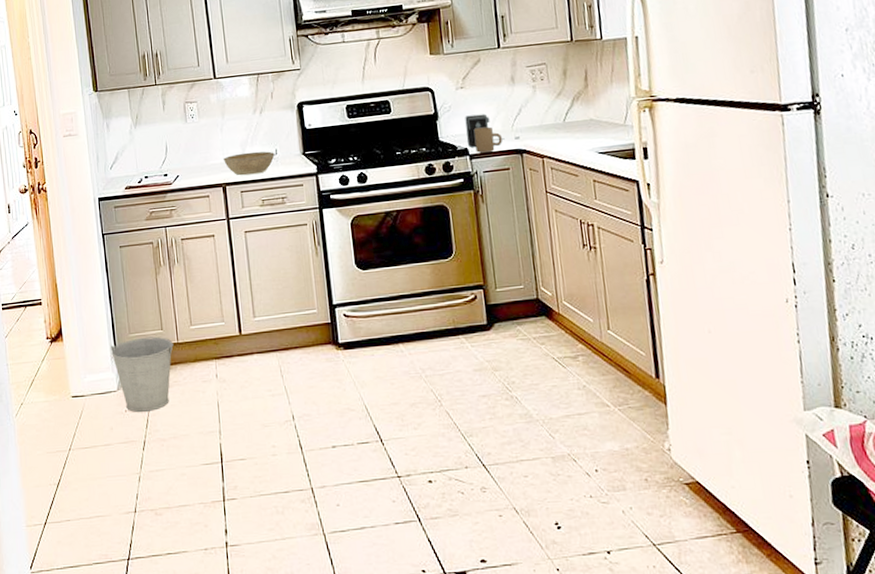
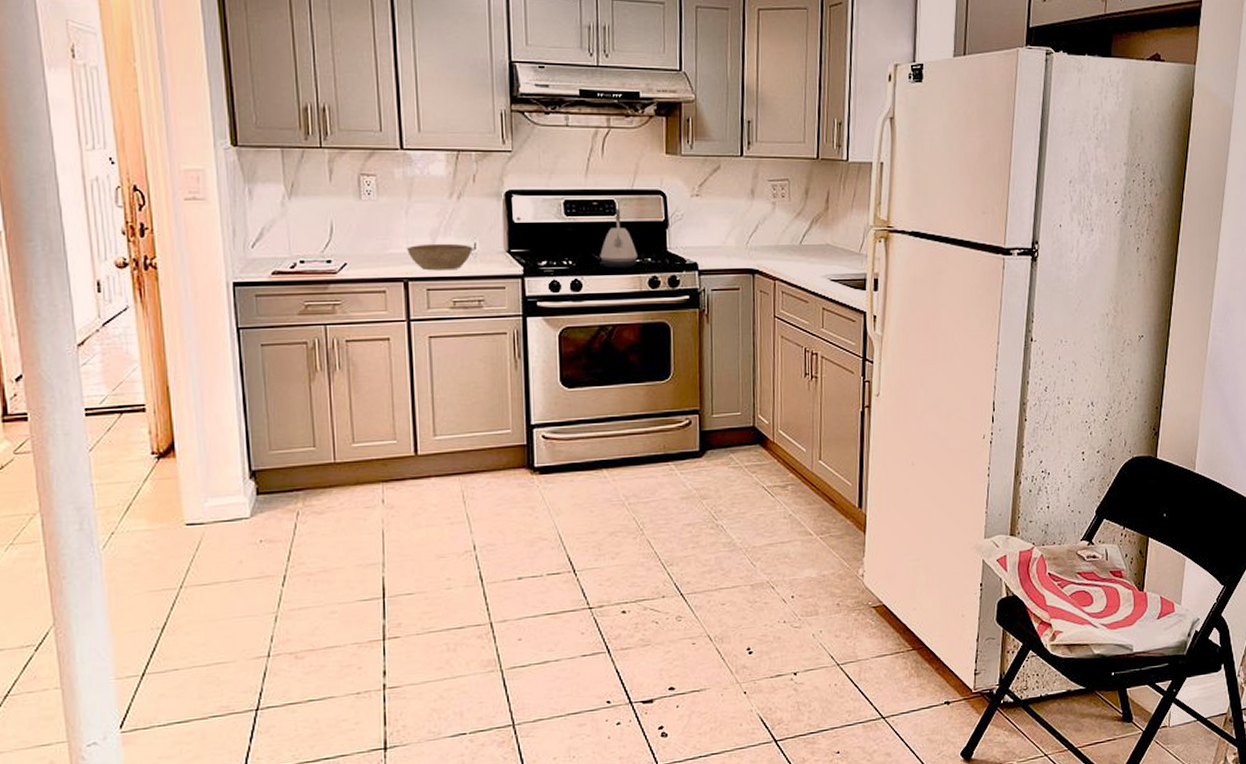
bucket: present [111,336,174,412] -> none [244,454,329,543]
kettle: none [380,107,413,161] -> present [600,208,638,269]
coffee maker: present [465,114,520,147] -> none [697,227,753,262]
mug: present [473,126,503,153] -> none [705,241,735,269]

